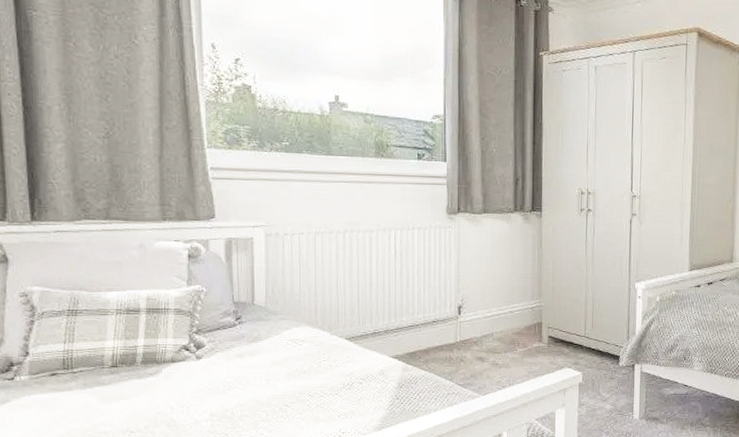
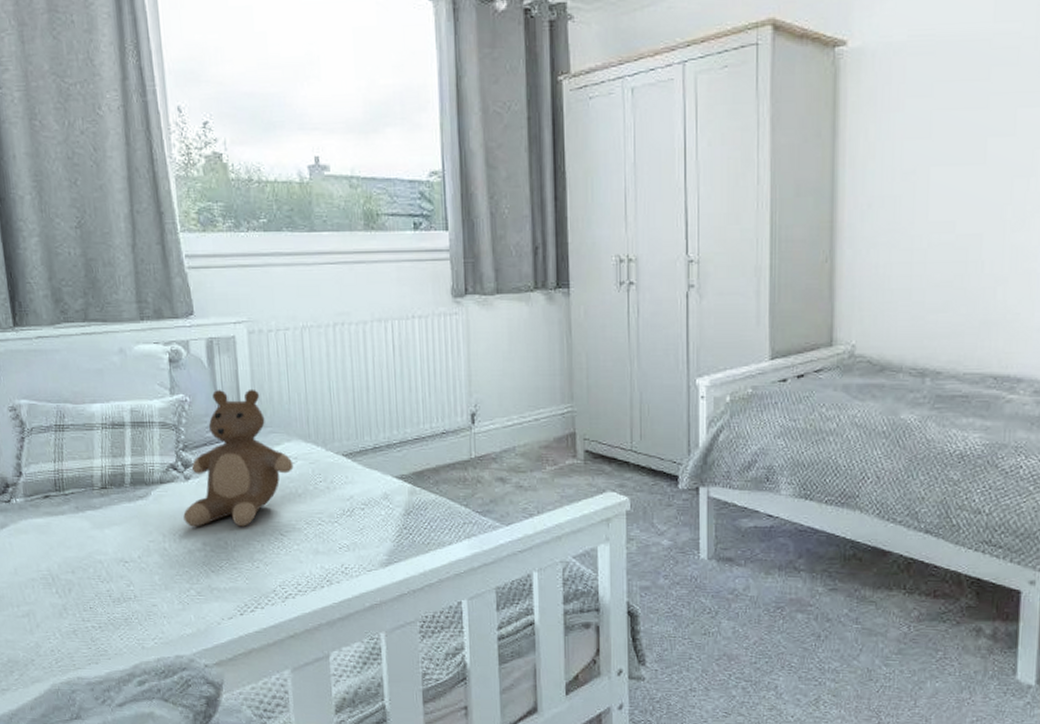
teddy bear: none [192,282,301,400] -> present [183,389,294,527]

